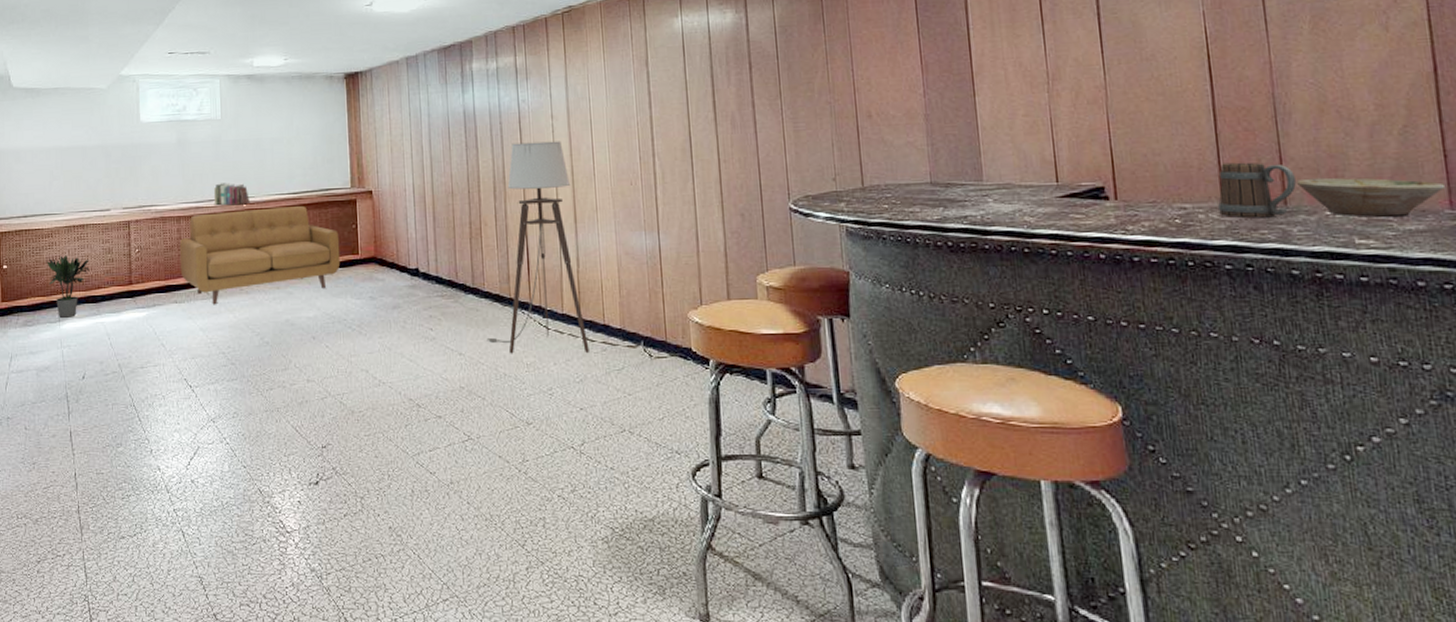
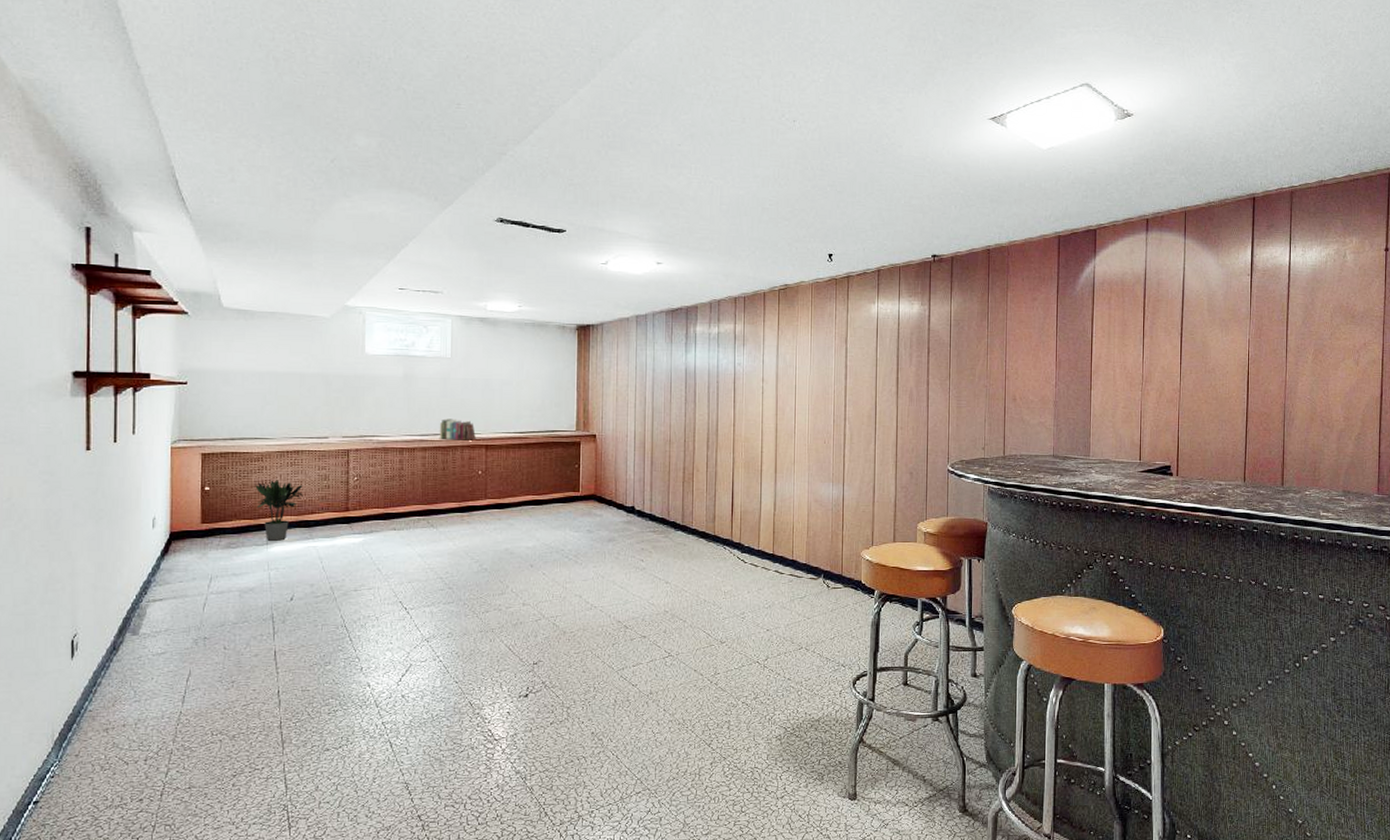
sofa: present [179,206,341,305] -> none [400,445,562,533]
floor lamp: present [486,141,589,354] -> none [691,401,778,584]
beer mug: present [1218,162,1296,219] -> none [1241,453,1290,494]
bowl: present [1295,177,1446,218] -> none [1290,467,1377,498]

